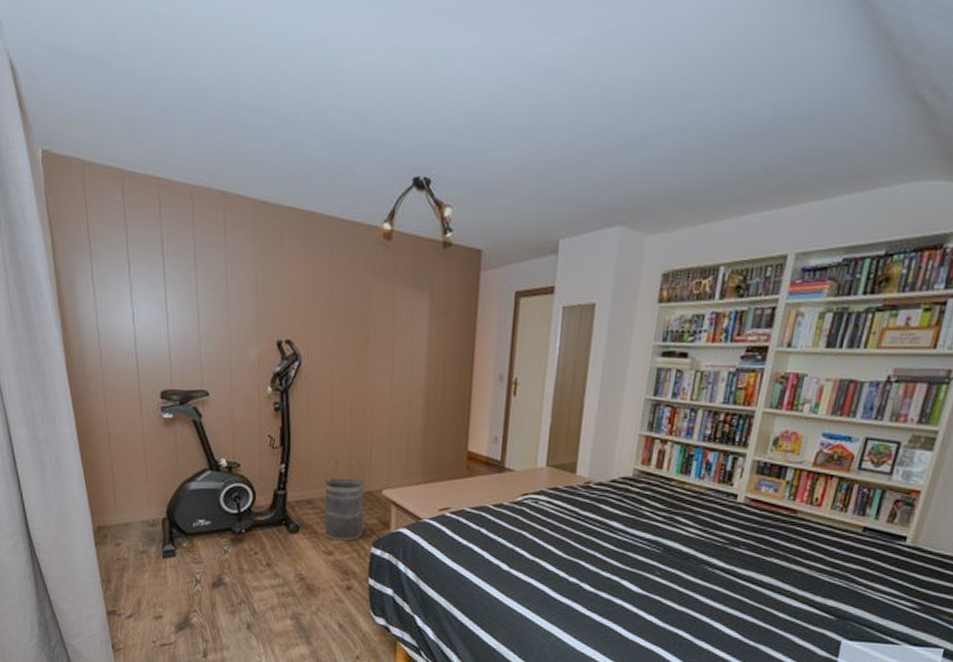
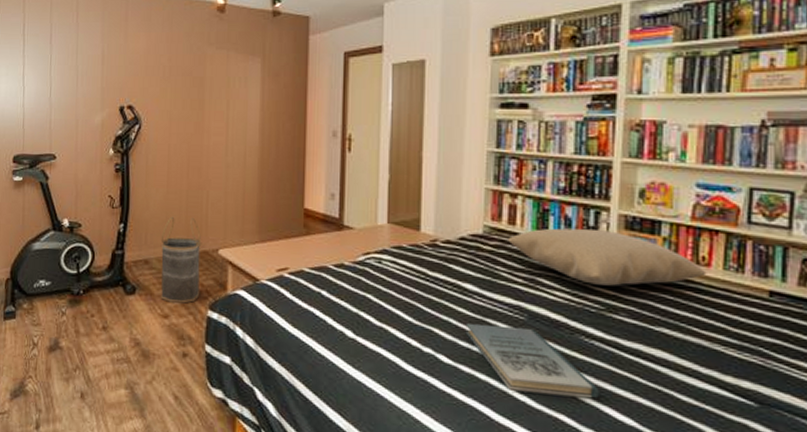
book: none [608,557,714,618] -> present [465,324,599,399]
cushion: none [654,472,817,524] -> present [508,228,707,286]

